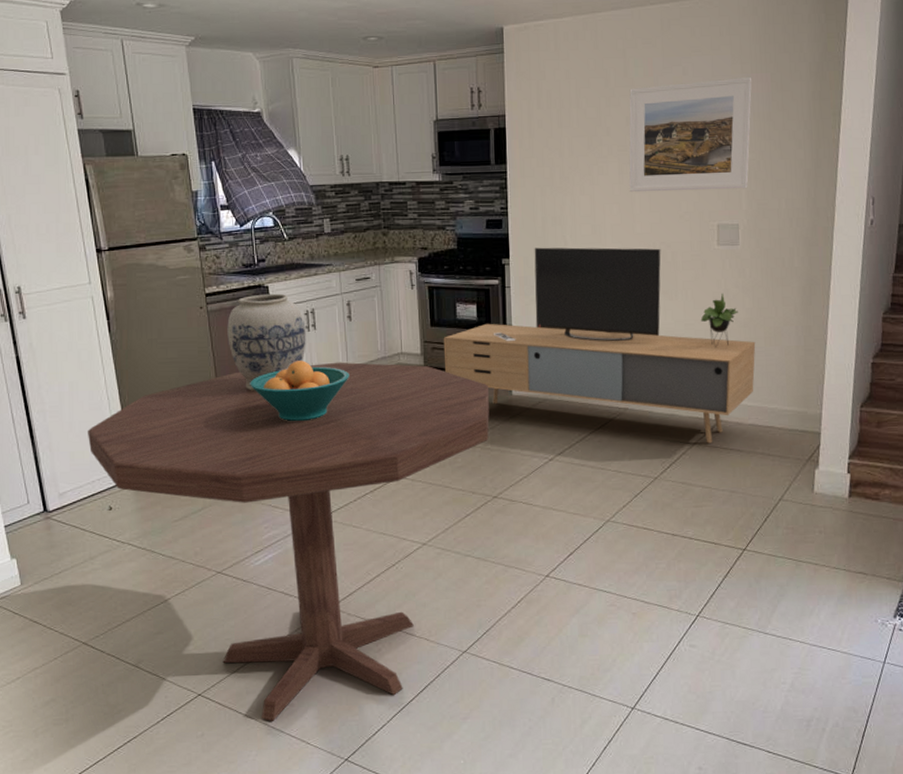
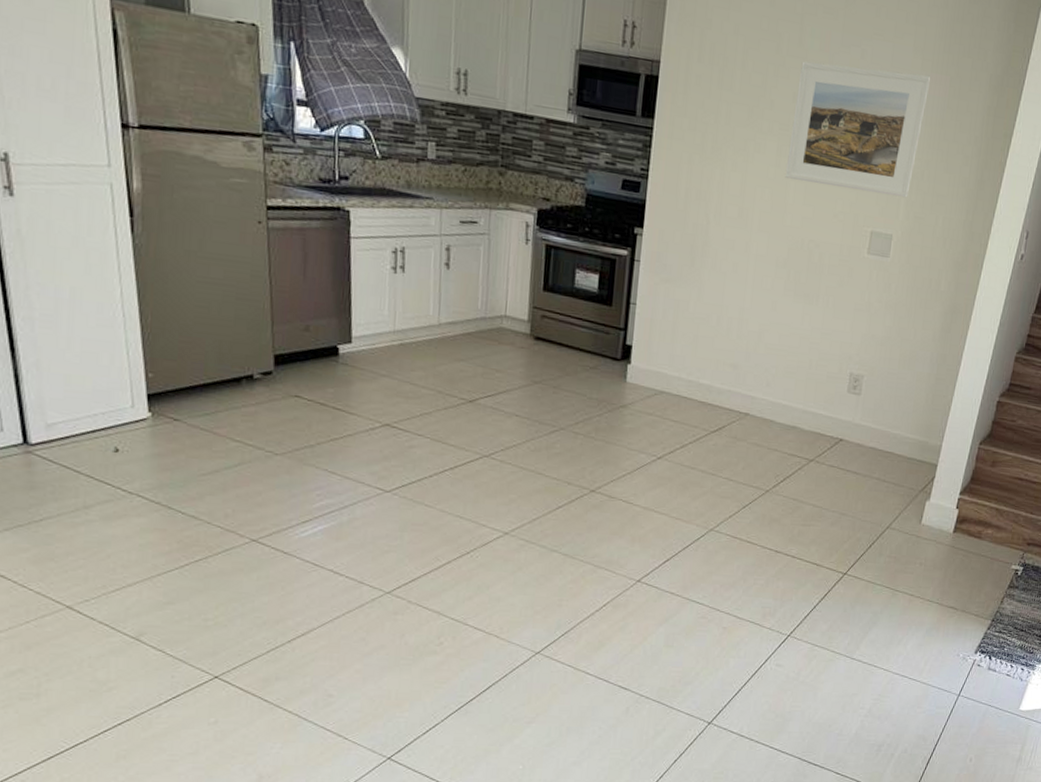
dining table: present [88,362,489,721] -> none [92,307,601,712]
vase: present [227,293,306,391] -> none [291,218,392,334]
fruit bowl: present [250,360,350,422] -> none [314,305,440,379]
media console: present [443,247,756,443] -> none [554,221,890,462]

